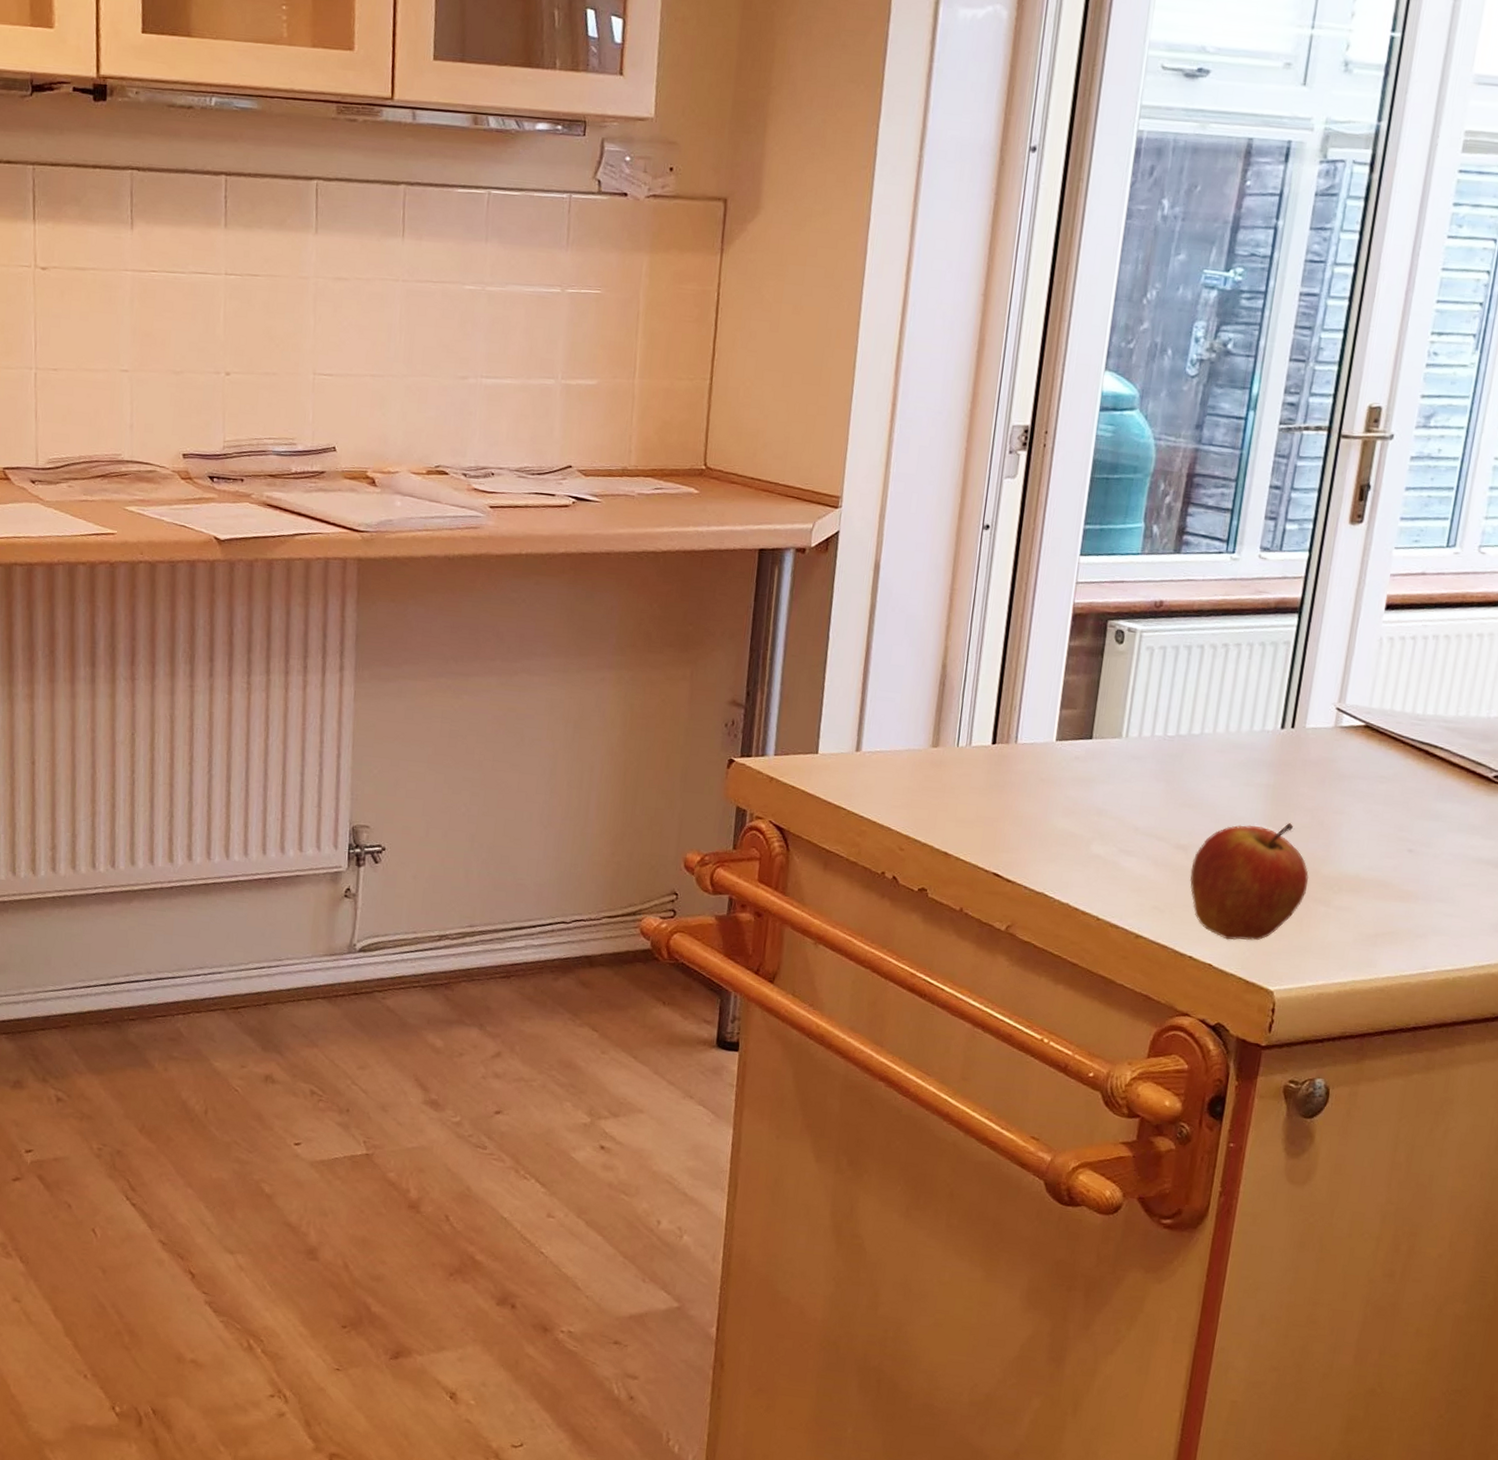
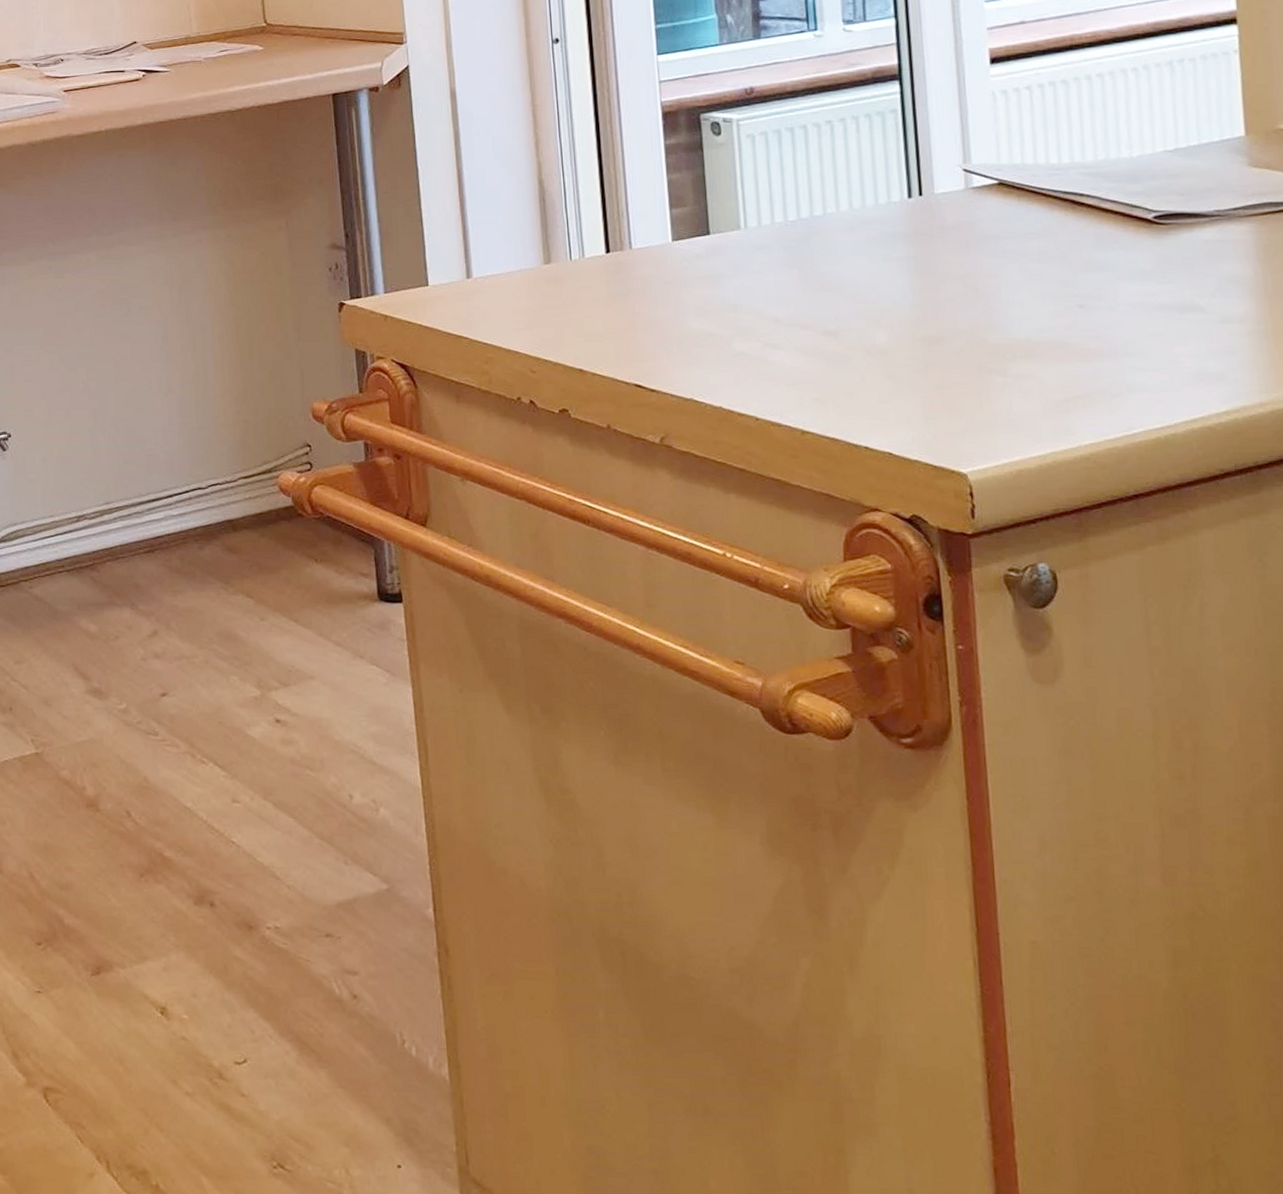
fruit: present [1189,823,1309,941] -> none [845,294,977,425]

